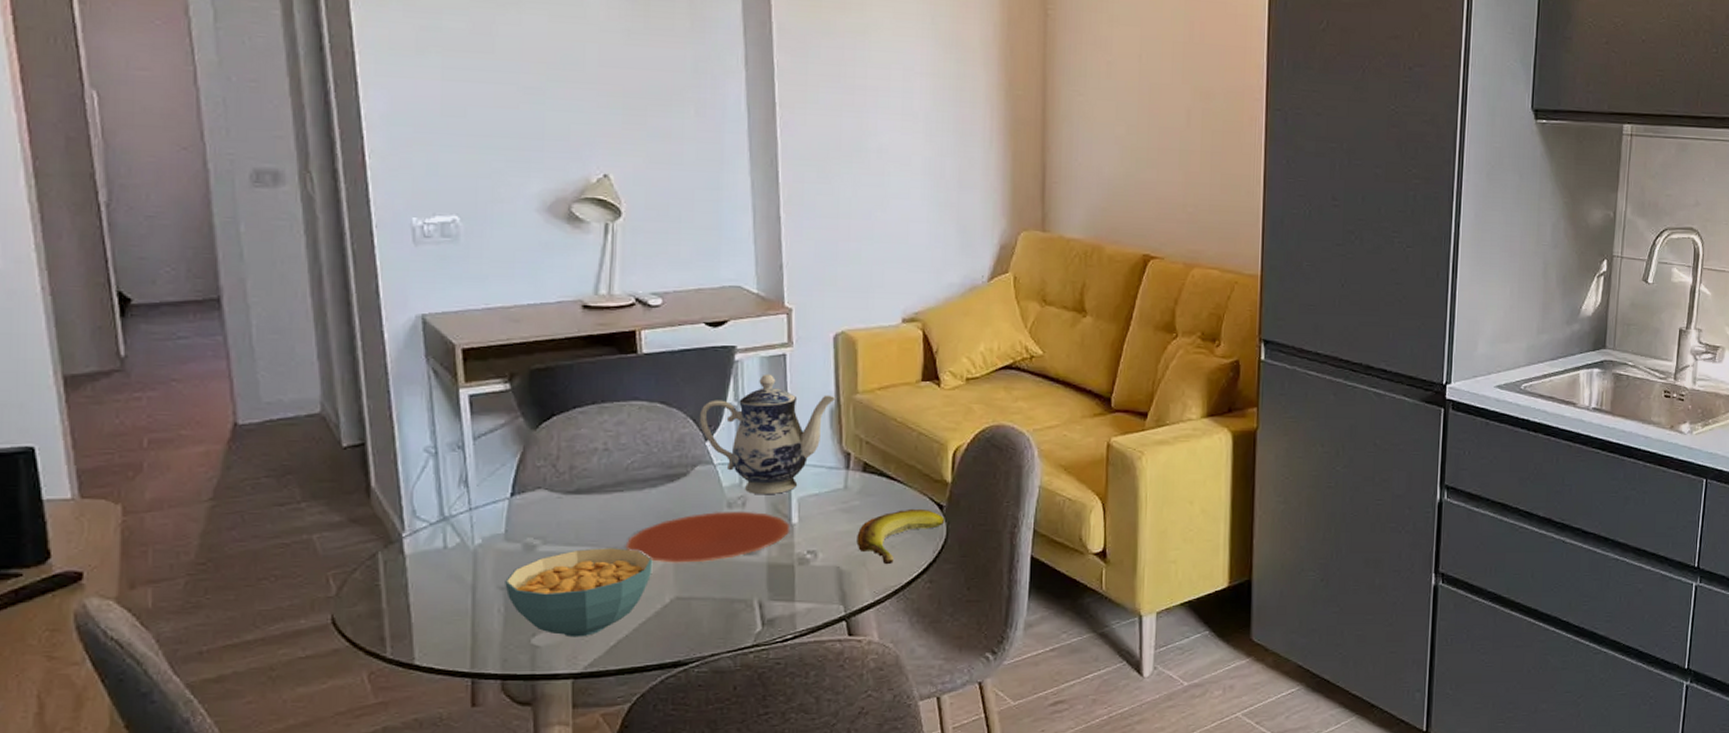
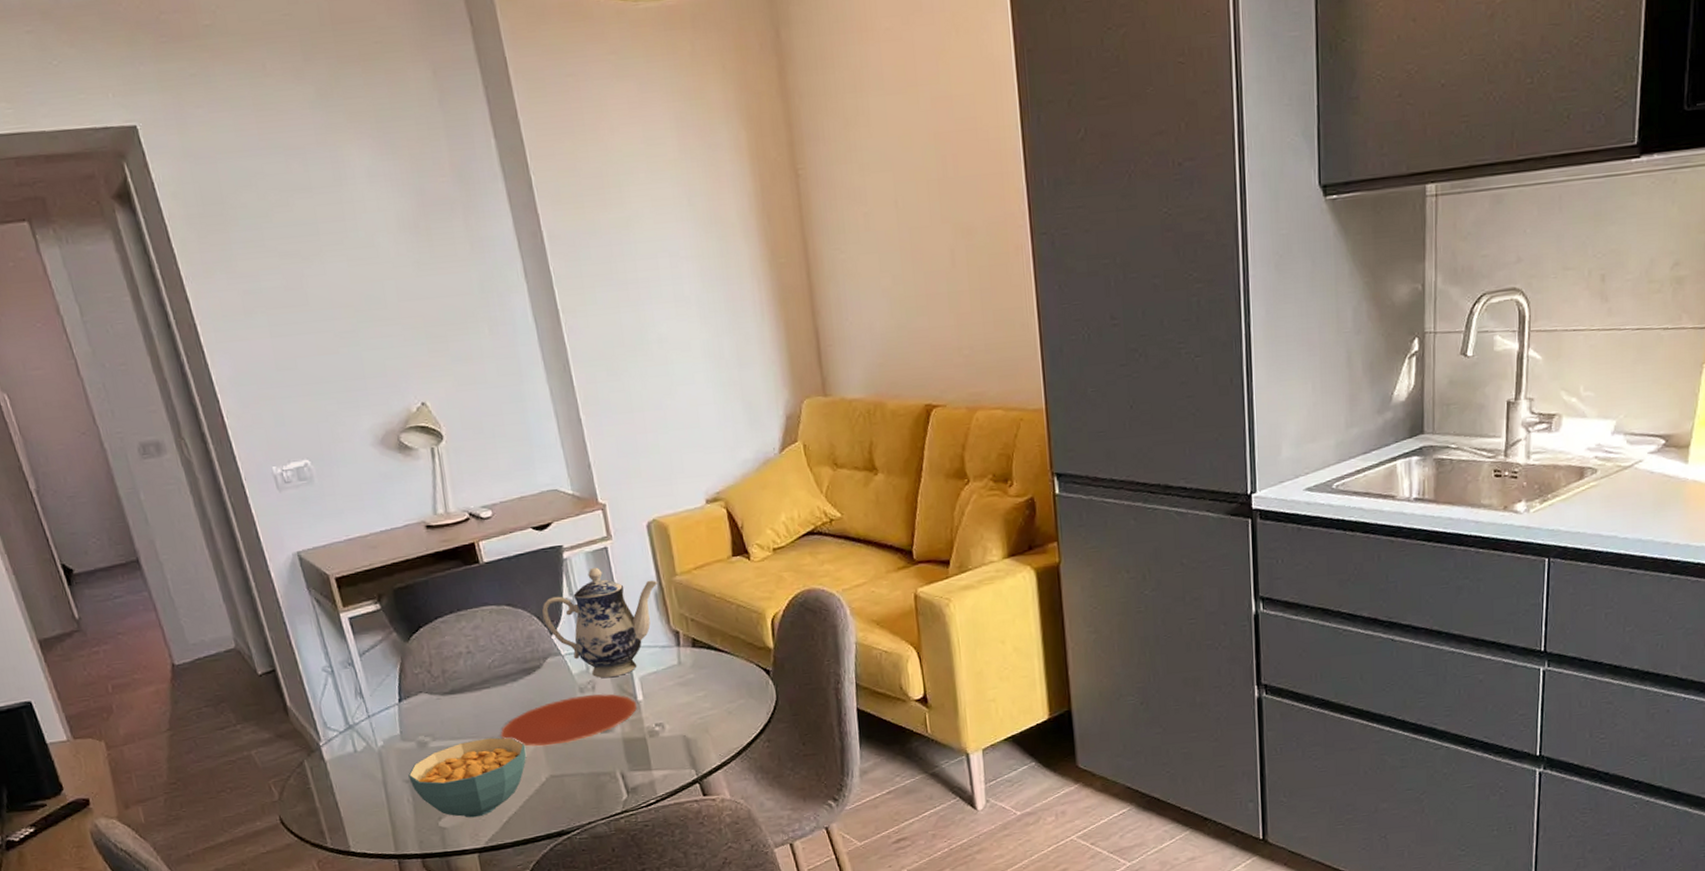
banana: present [856,508,945,565] -> none [696,675,774,730]

